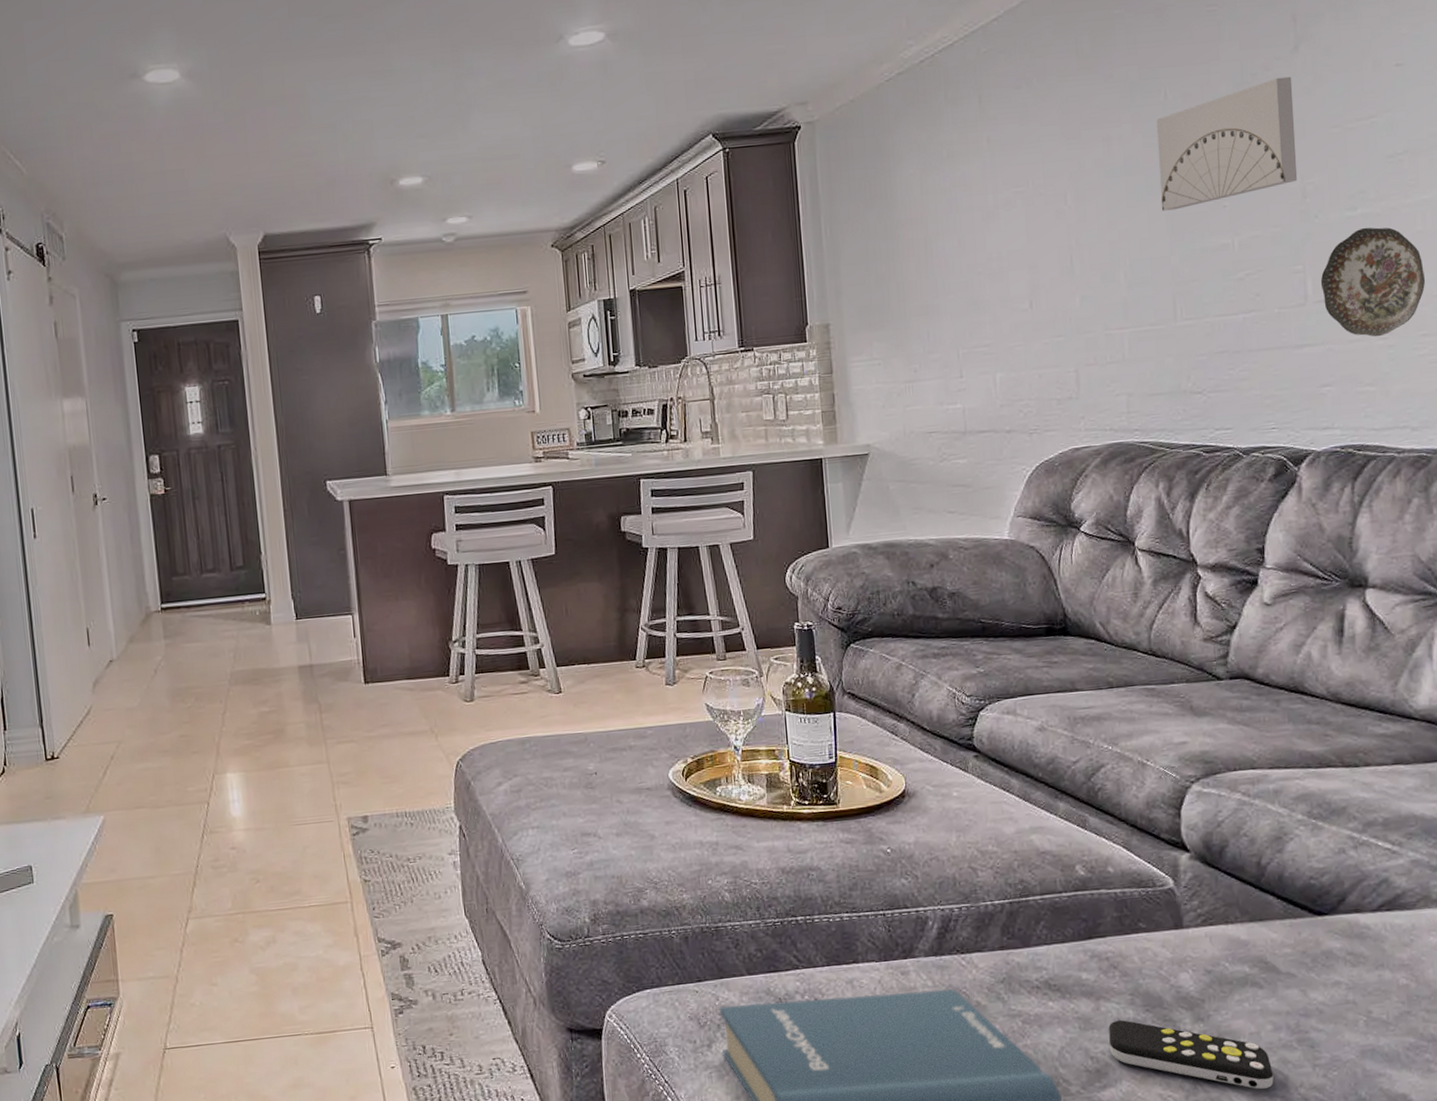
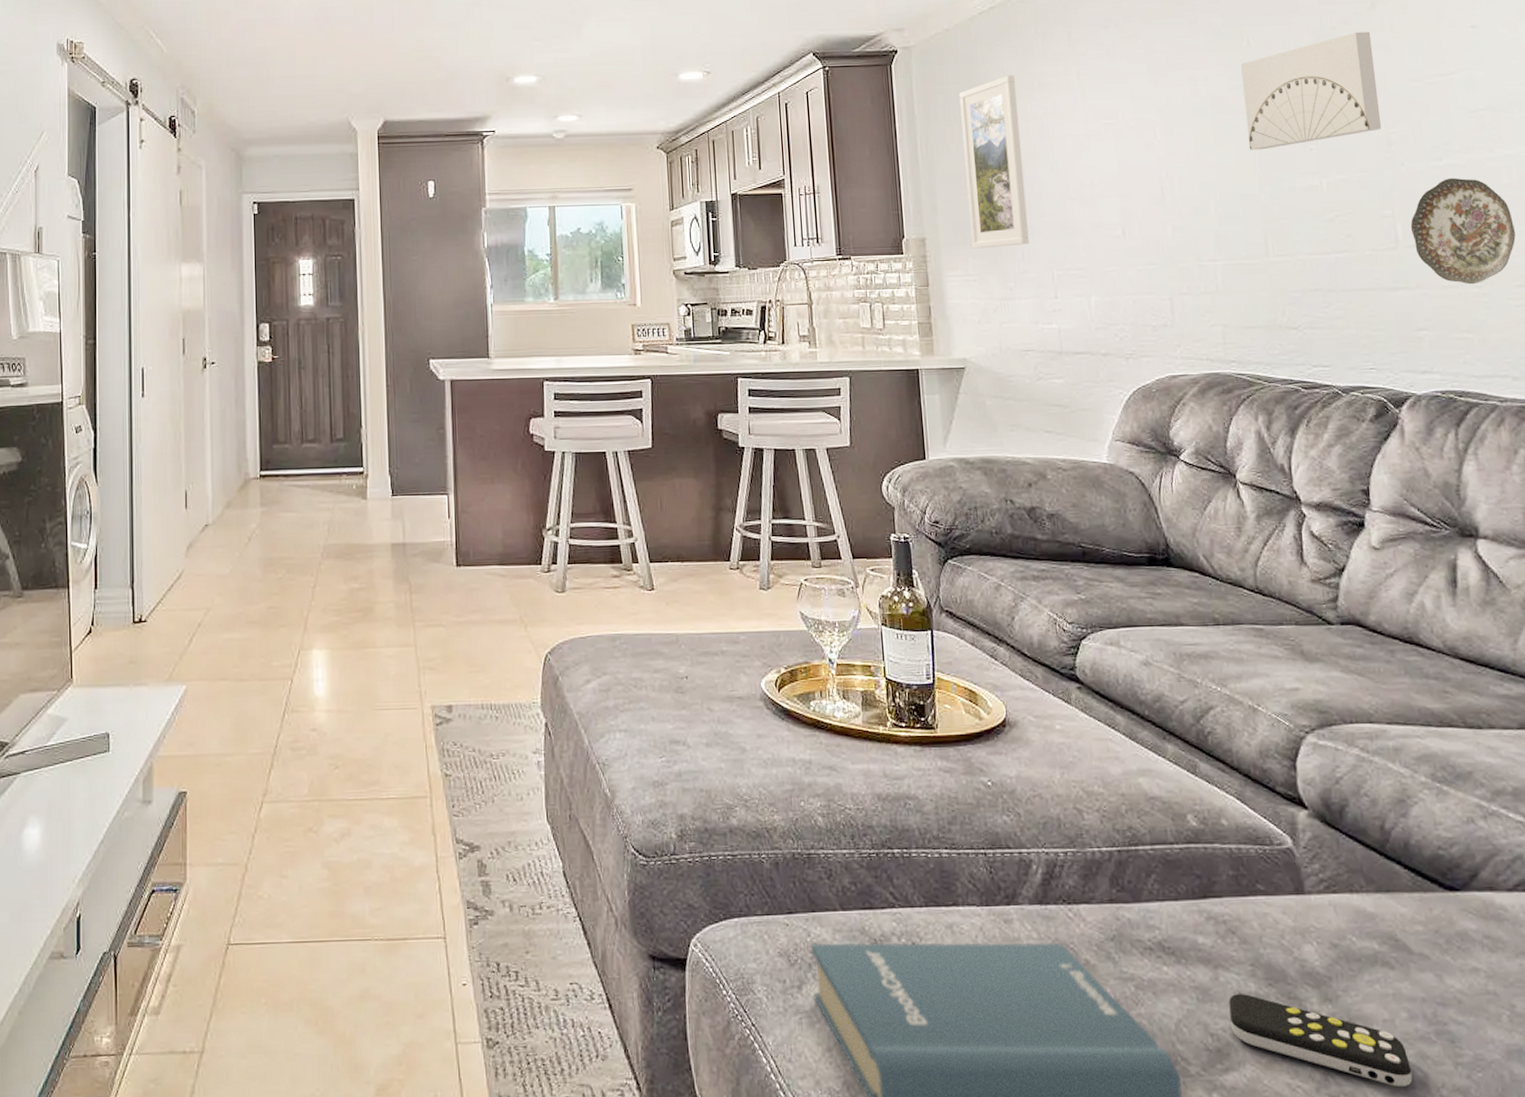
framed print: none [865,146,935,332] -> present [959,75,1029,249]

